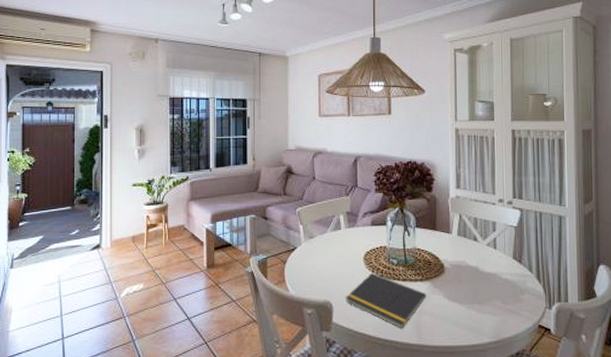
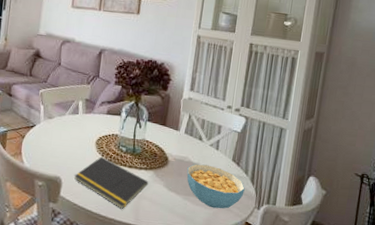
cereal bowl: none [466,267,532,314] -> present [187,163,245,209]

